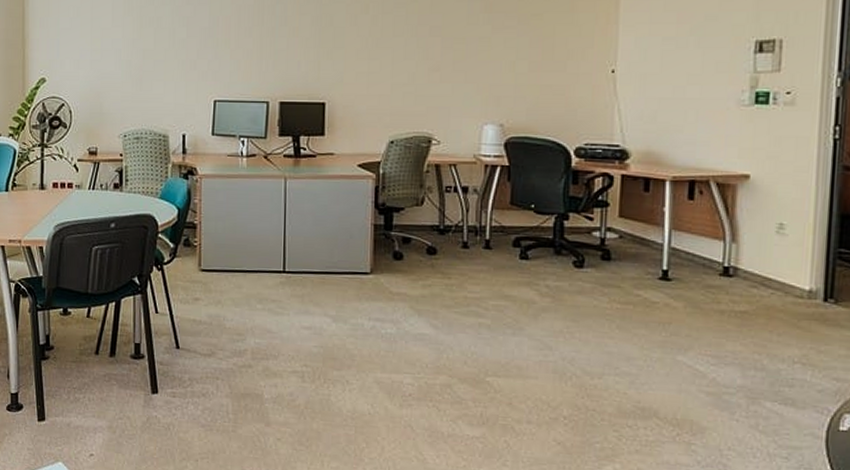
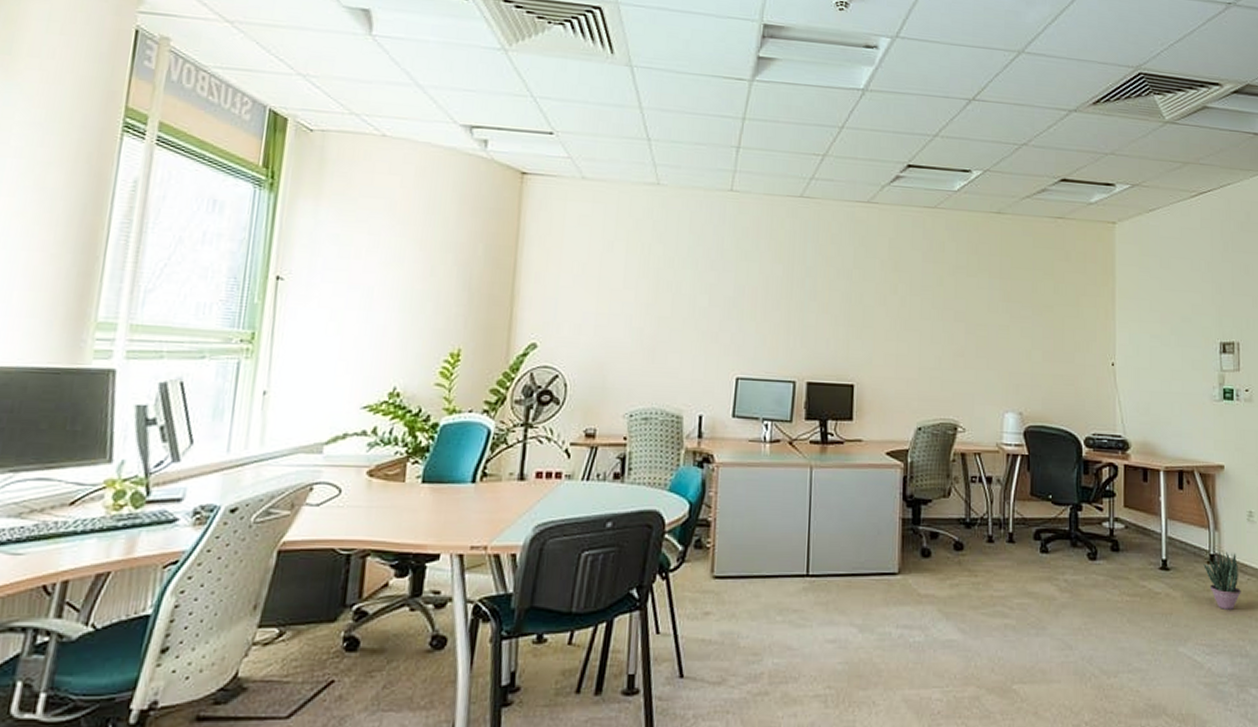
potted plant: none [714,262,761,323] -> present [1203,550,1241,610]

